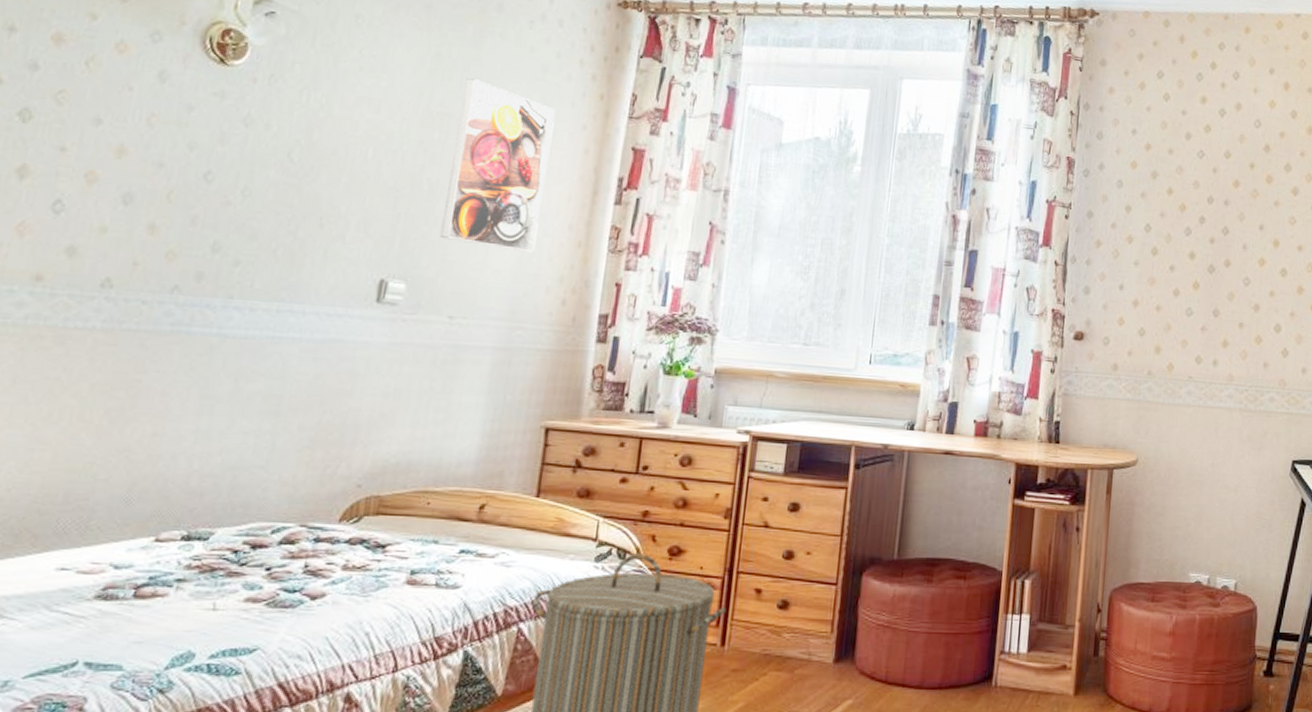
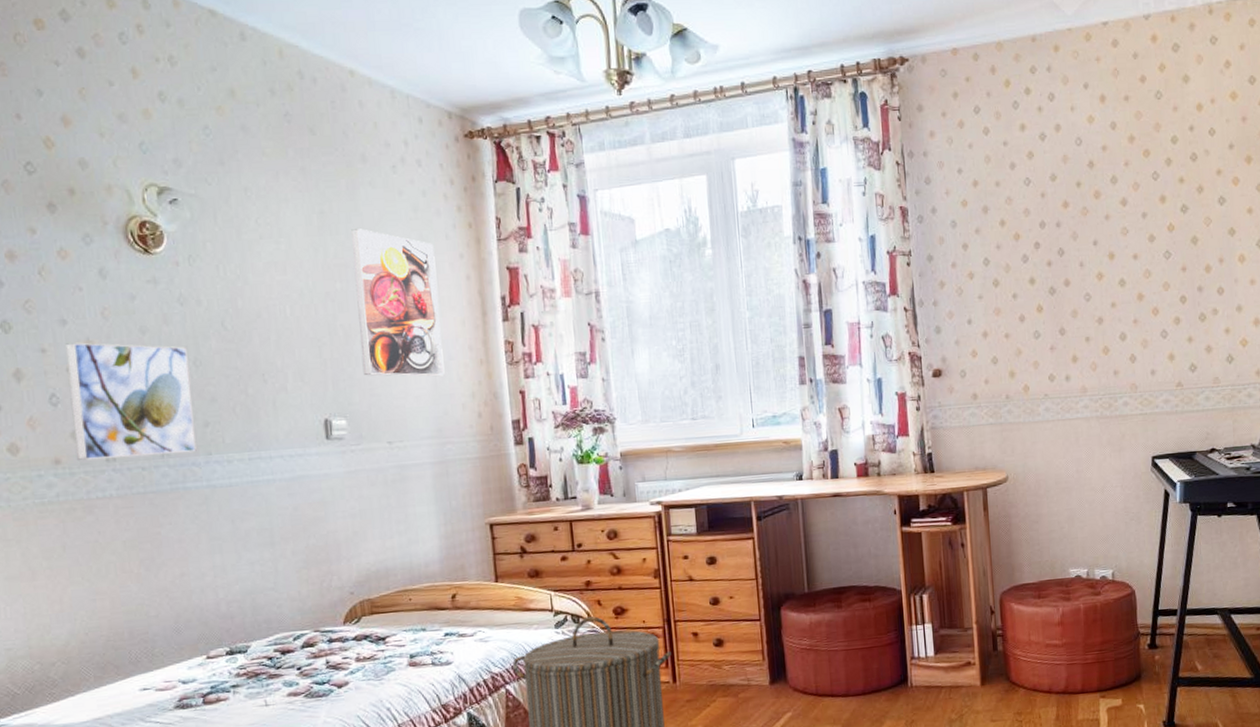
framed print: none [64,145,238,293] -> present [65,342,197,461]

